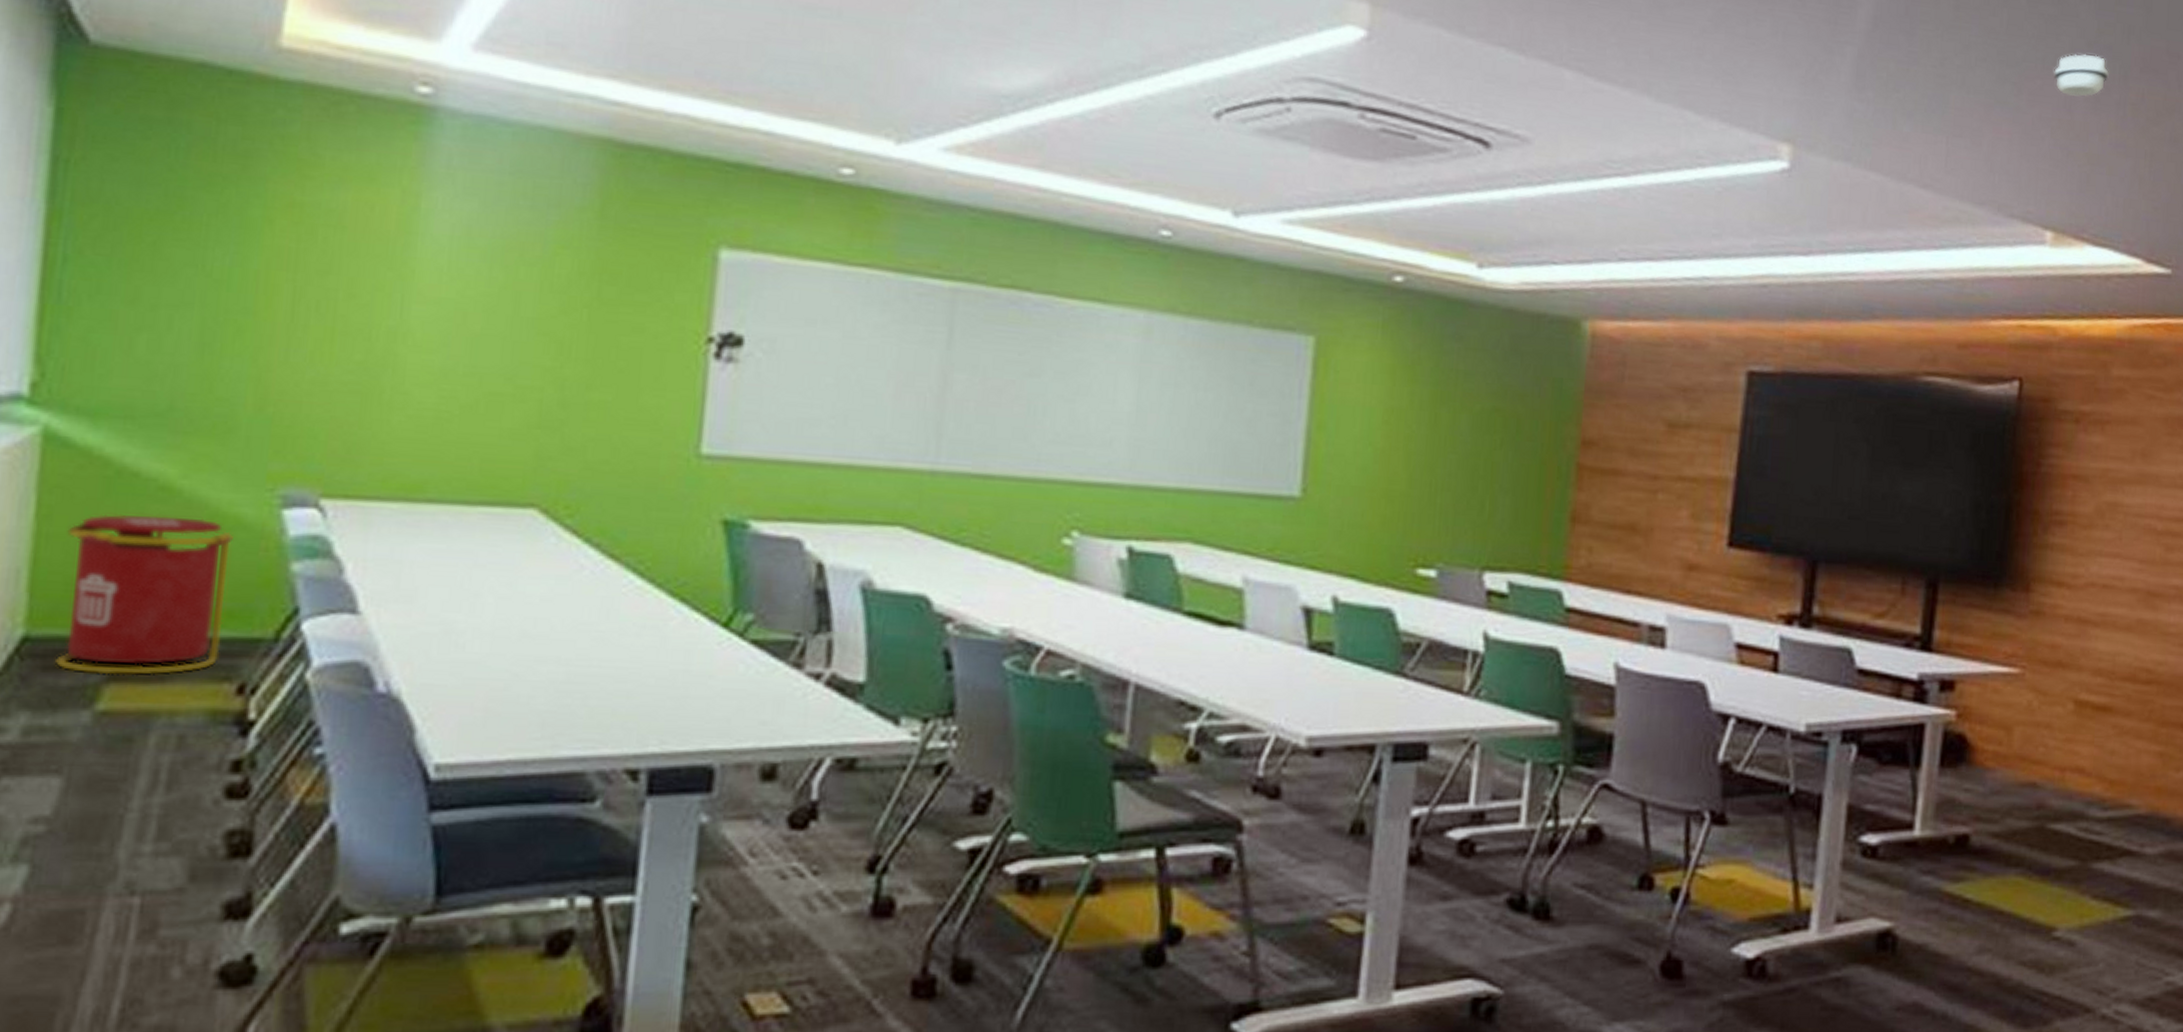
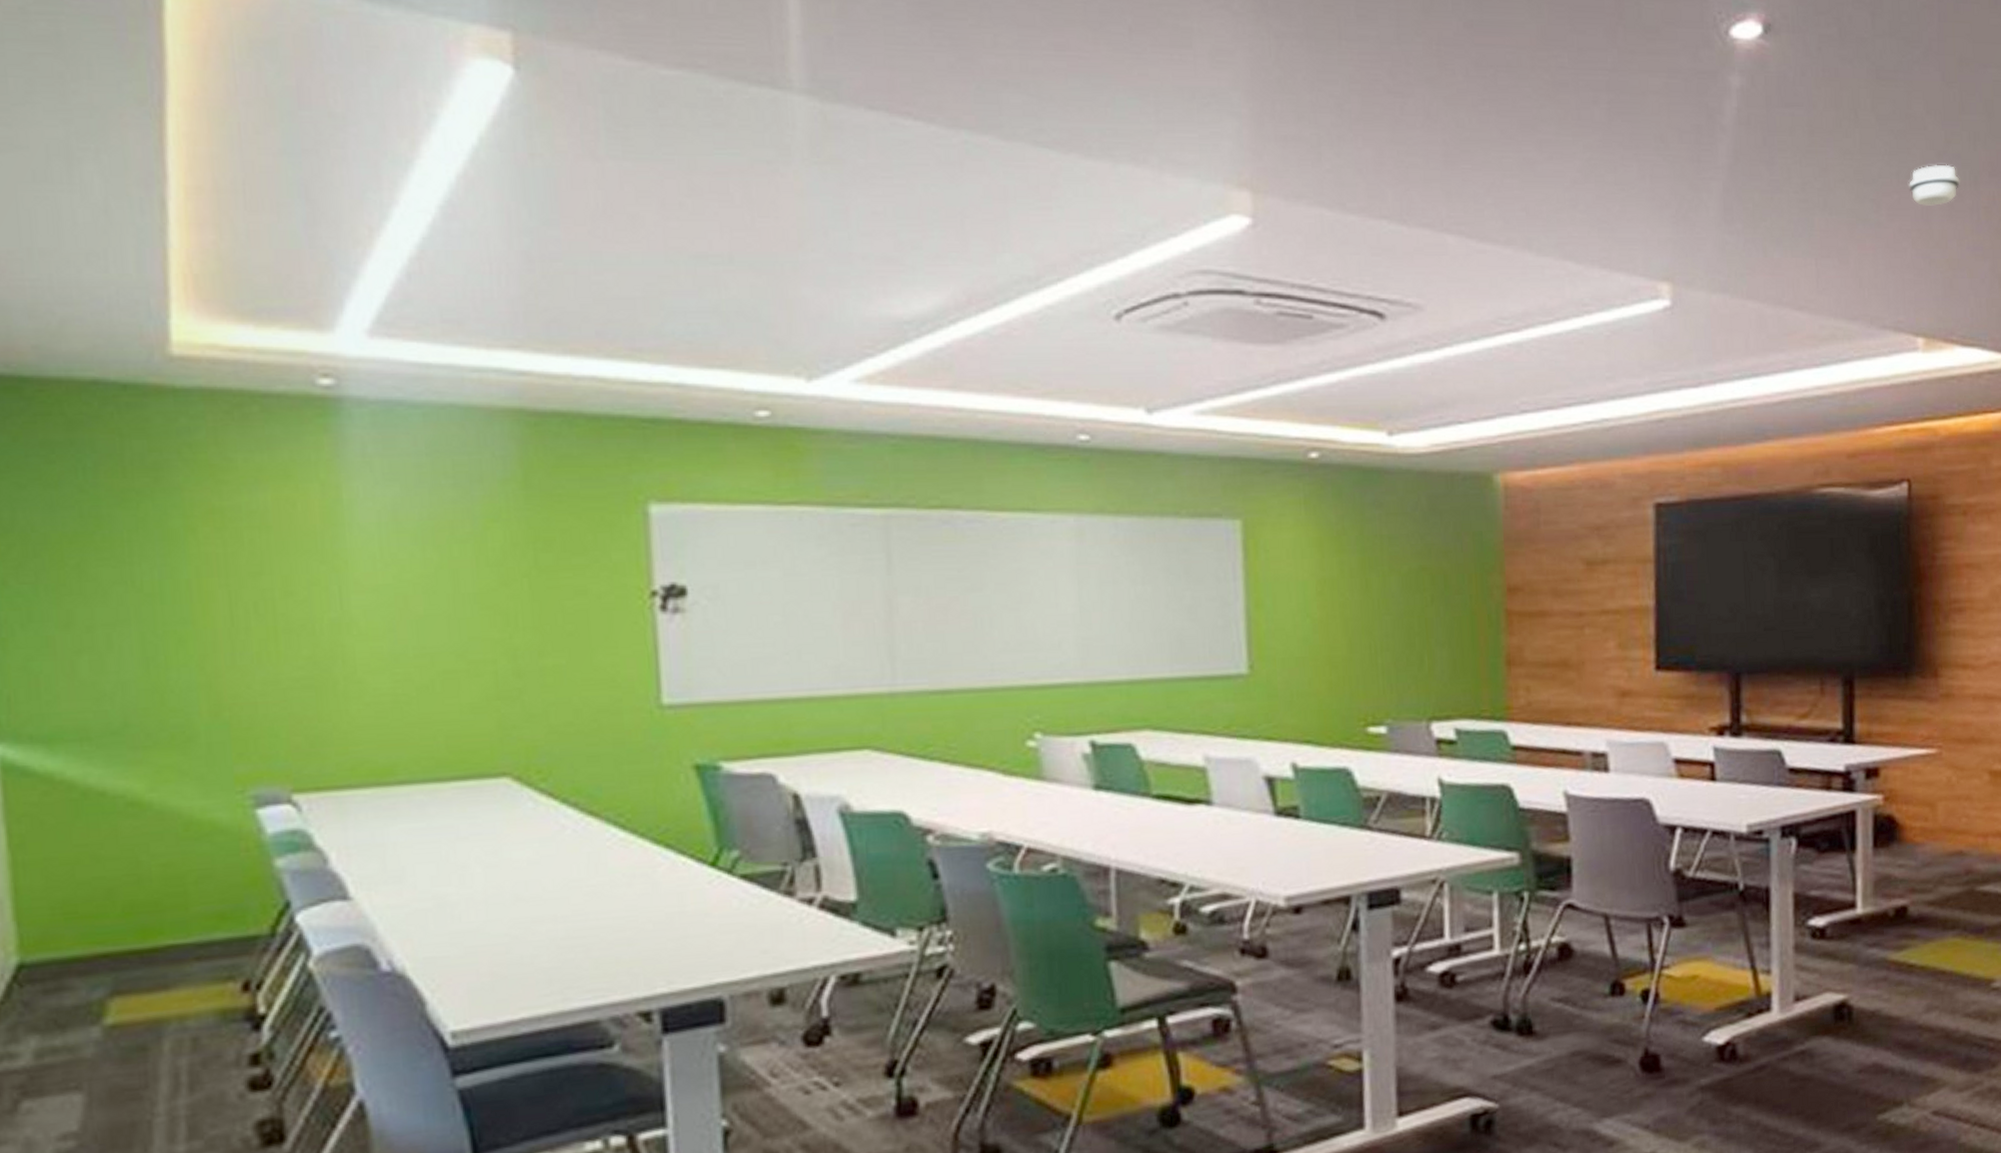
trash can: present [56,514,233,675] -> none [43,828,218,992]

